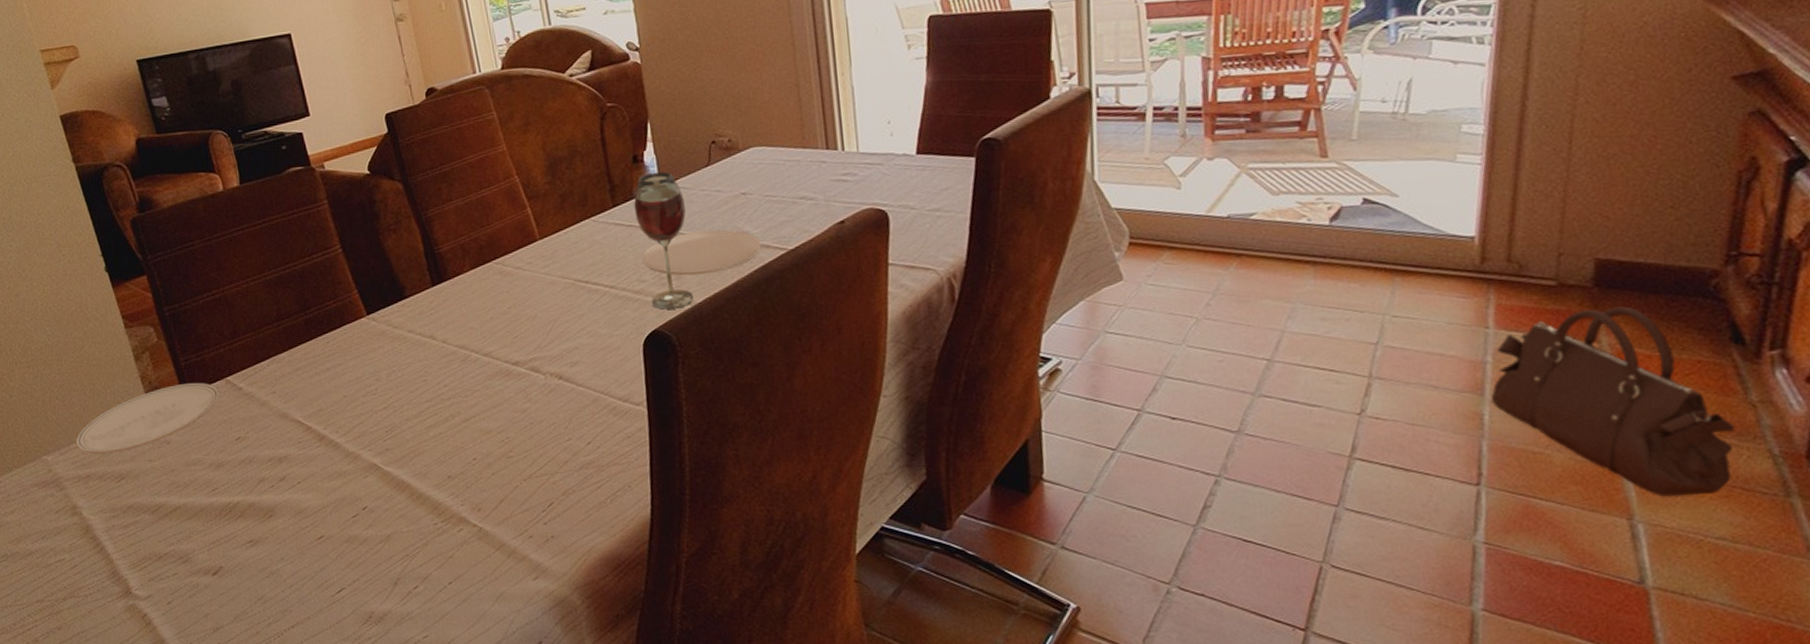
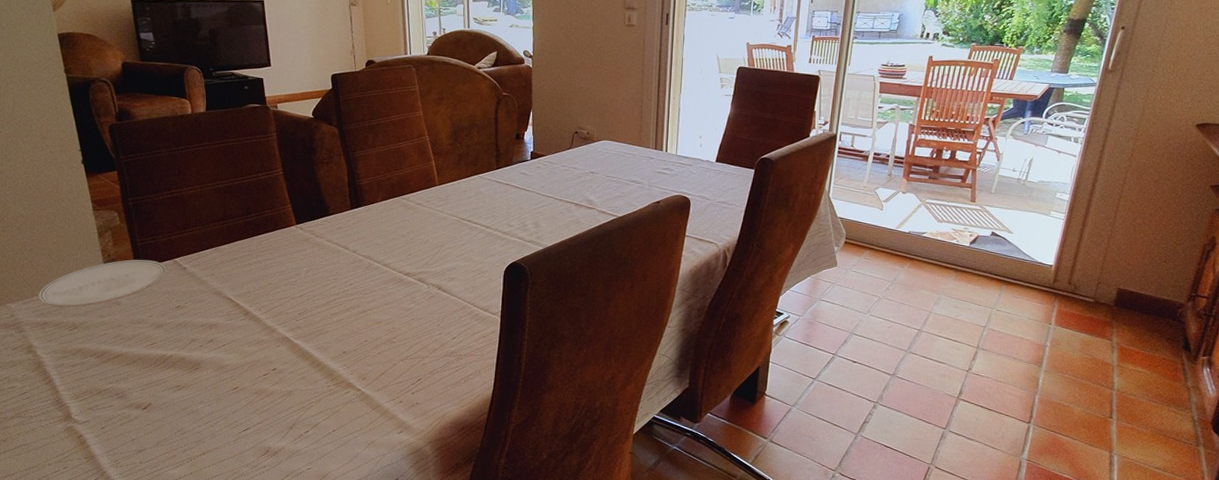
wineglass: present [634,172,694,310] -> none [512,148,550,248]
plate: present [642,229,761,276] -> none [512,195,600,227]
shoulder bag: present [1492,306,1736,497] -> none [1046,320,1177,441]

